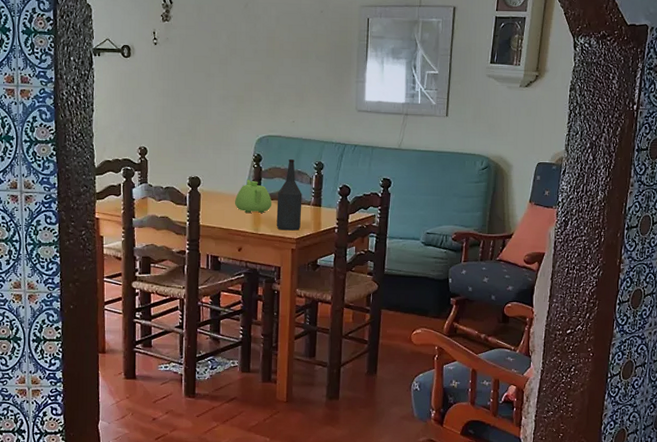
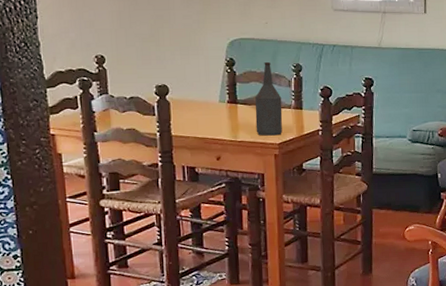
teapot: present [234,180,272,213] -> none [208,85,250,120]

